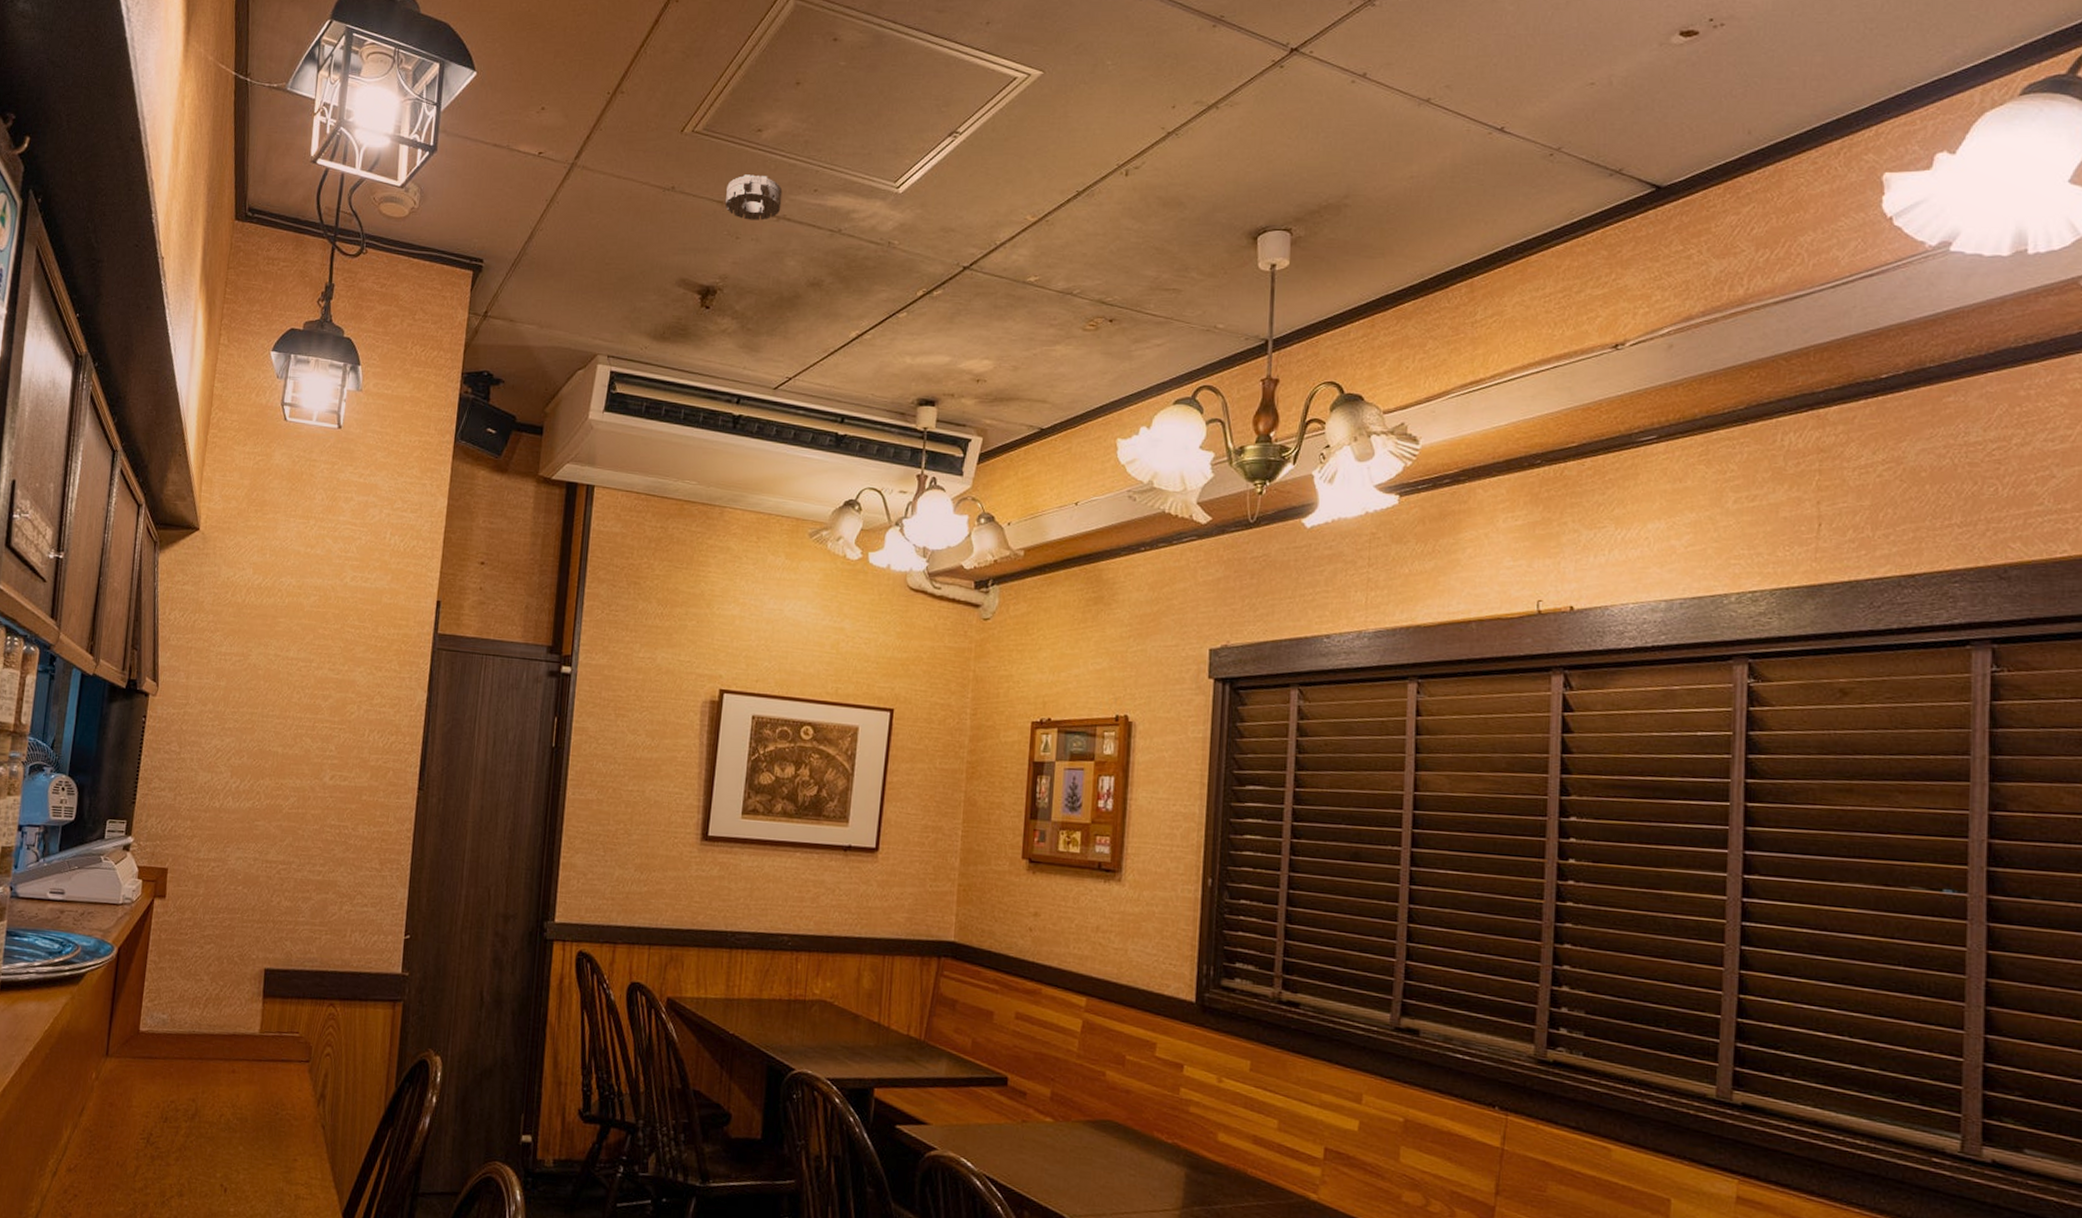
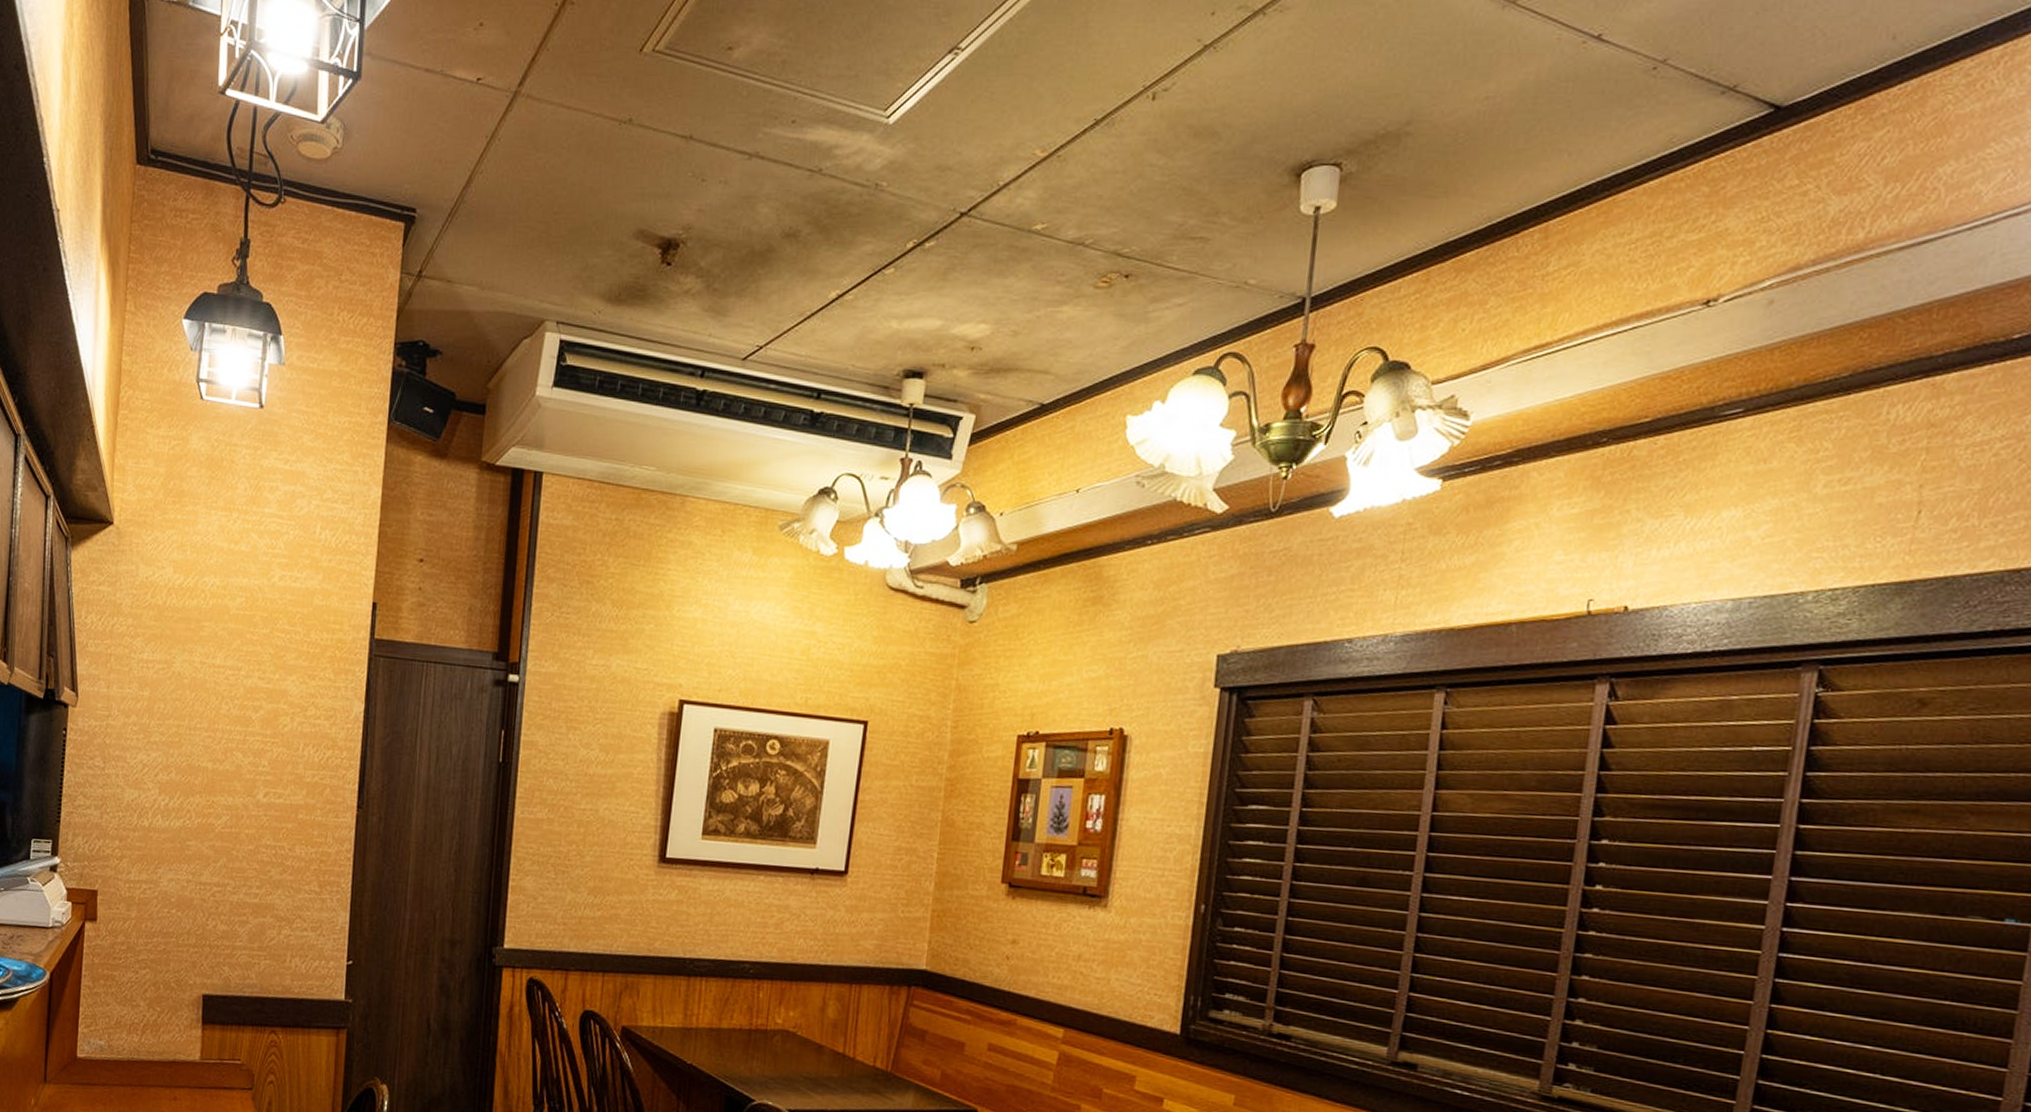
smoke detector: present [725,174,783,221] -> none [690,103,756,159]

